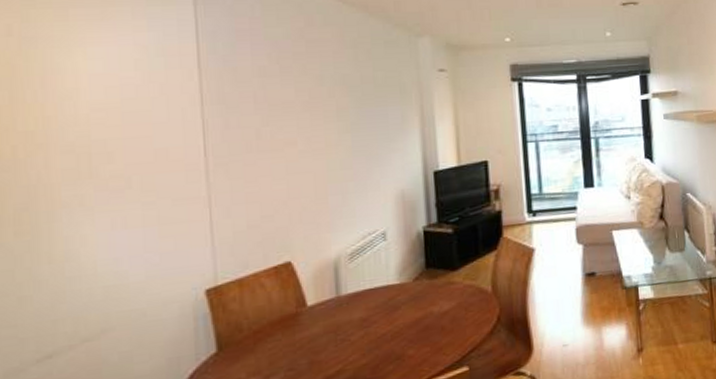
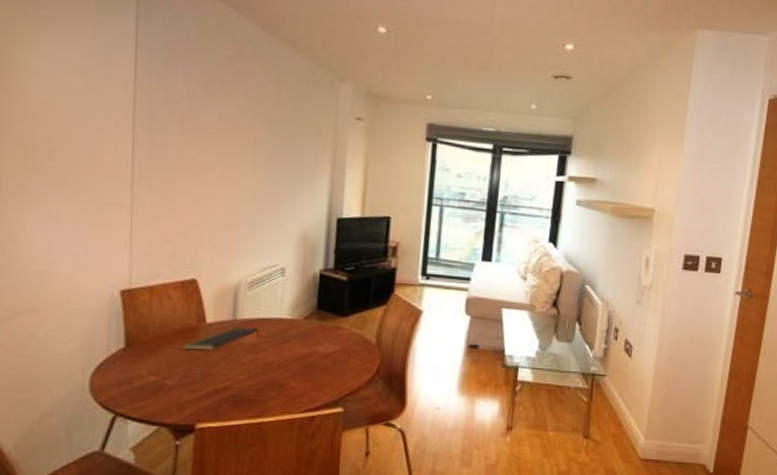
notepad: none [283,300,367,340] -> present [182,327,259,351]

